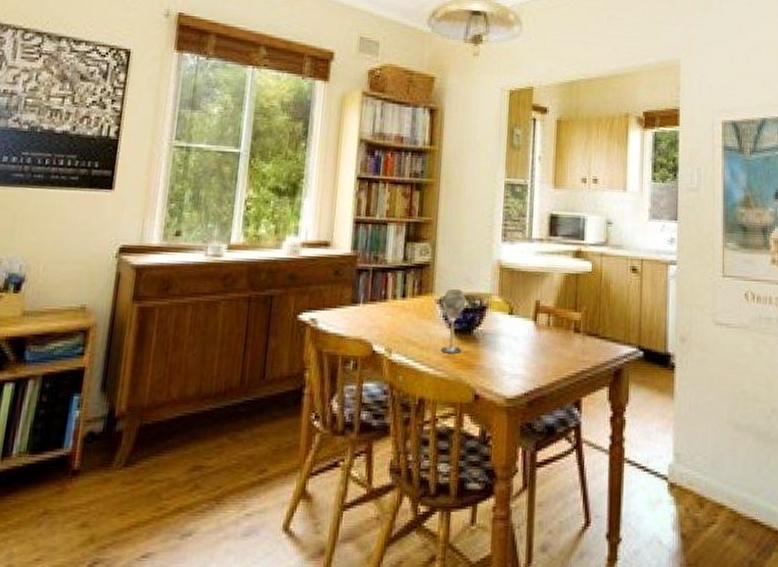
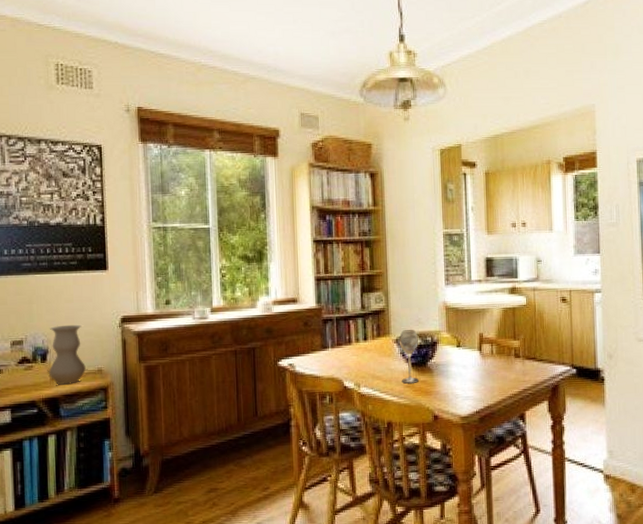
vase: none [19,250,71,322] -> present [48,324,86,385]

